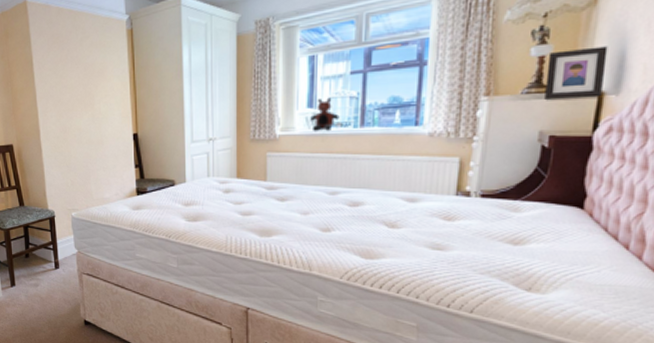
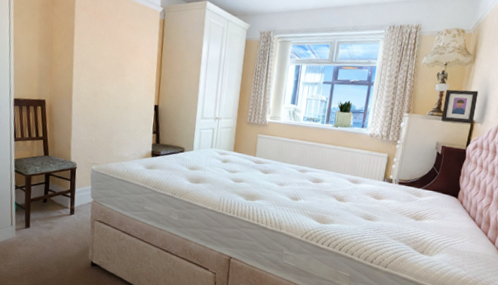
teddy bear: present [310,97,340,132] -> none [292,98,313,124]
planter: none [371,92,400,129] -> present [333,100,353,128]

